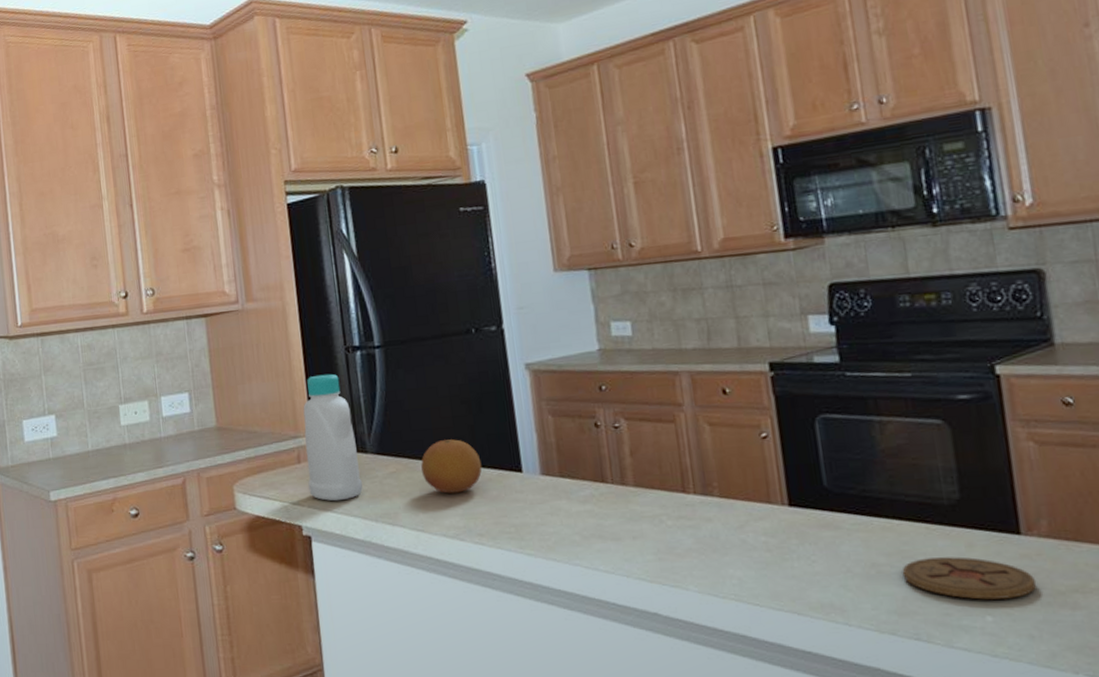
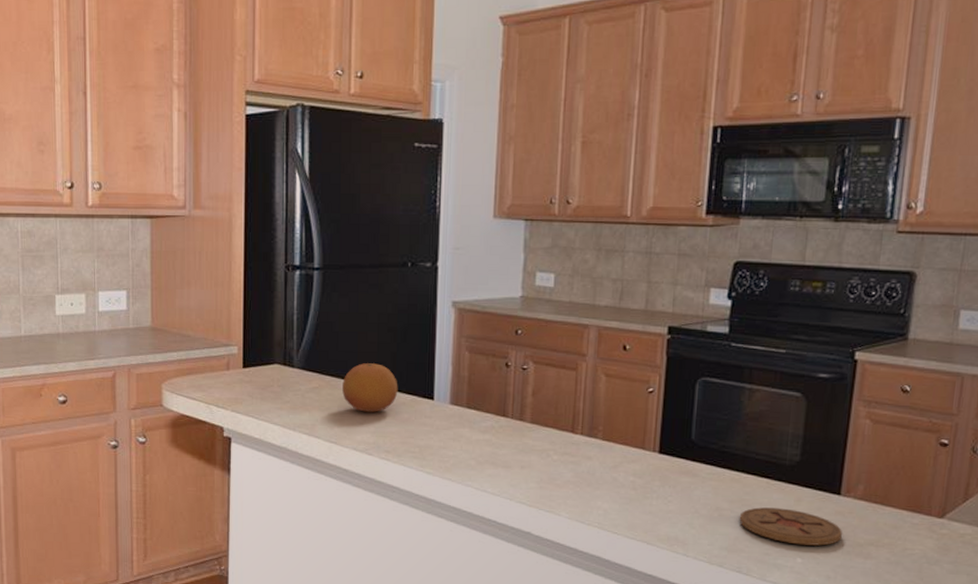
bottle: present [303,373,363,501] -> none [234,288,285,409]

